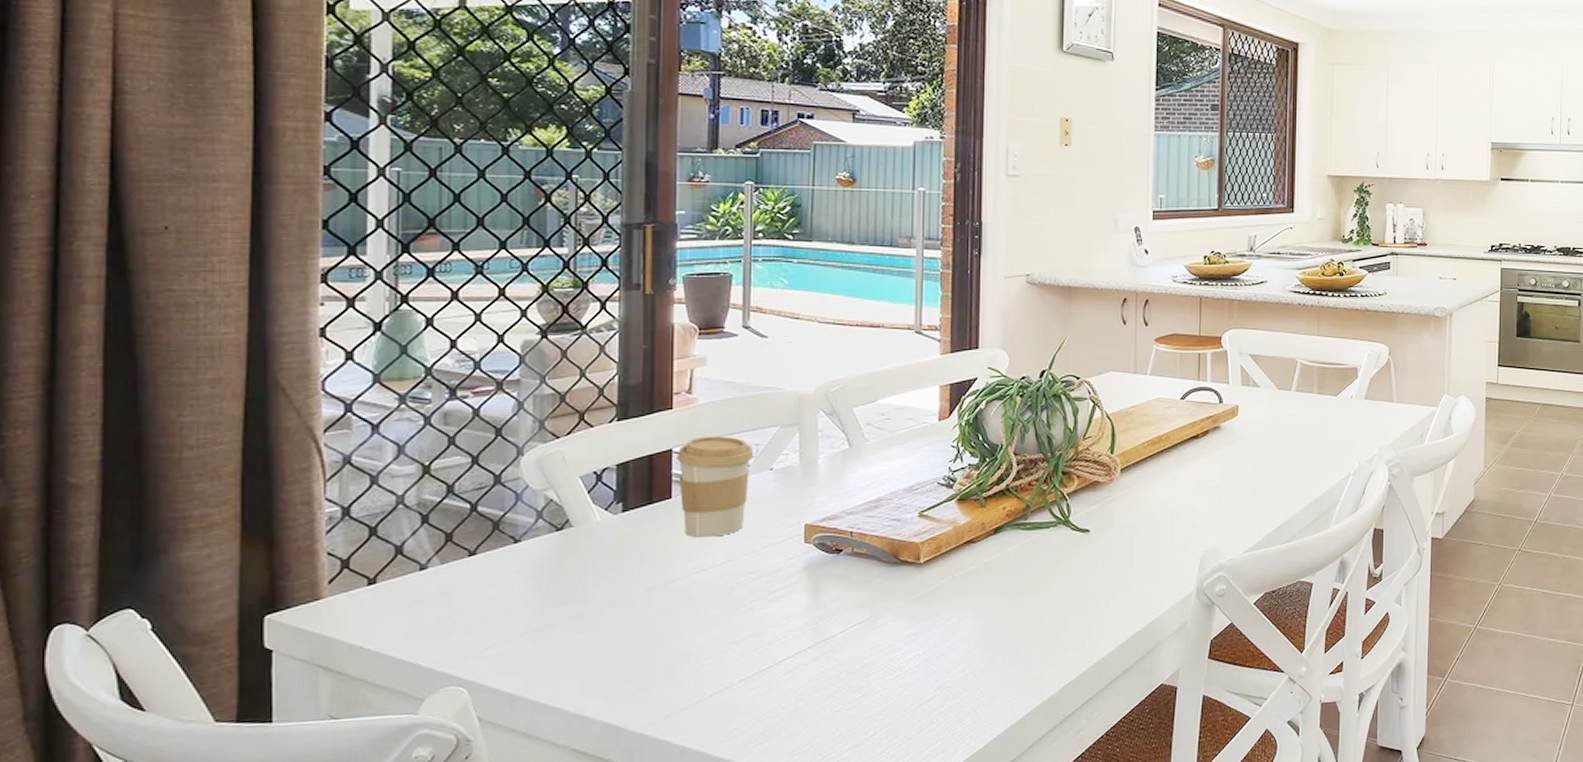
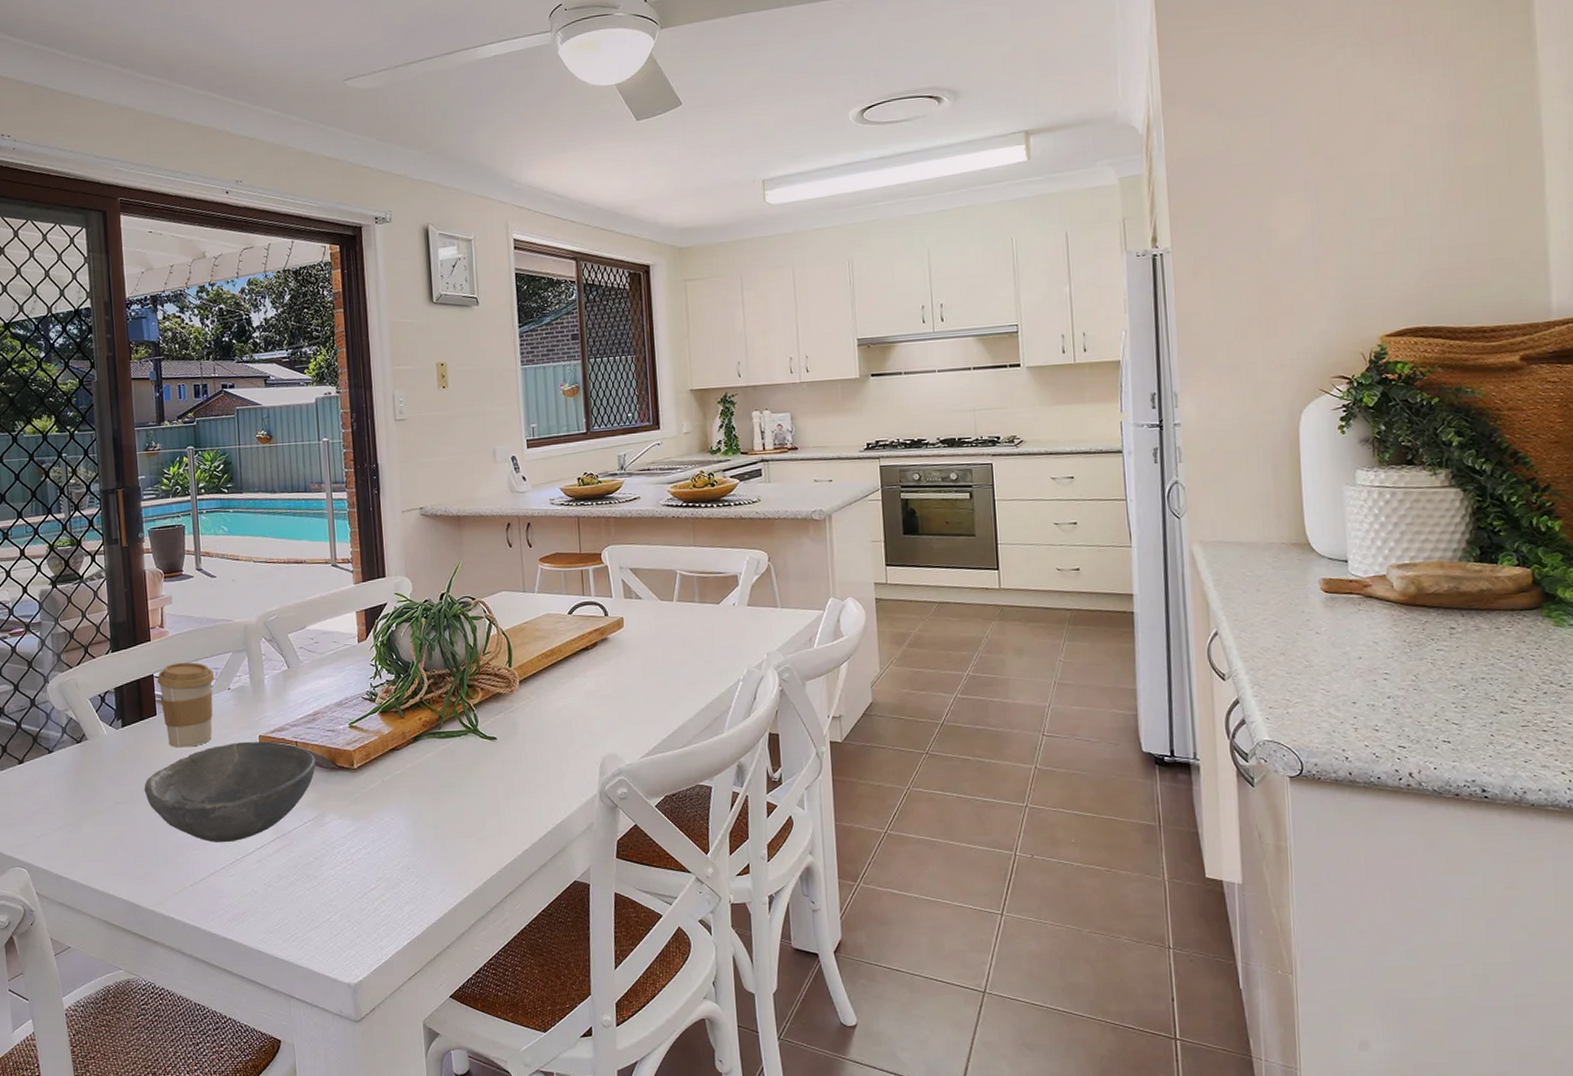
bowl: none [645,531,874,650] -> present [144,741,317,842]

